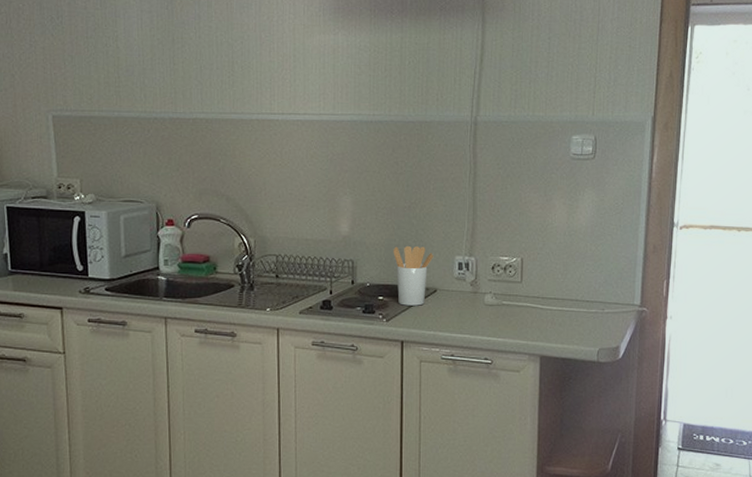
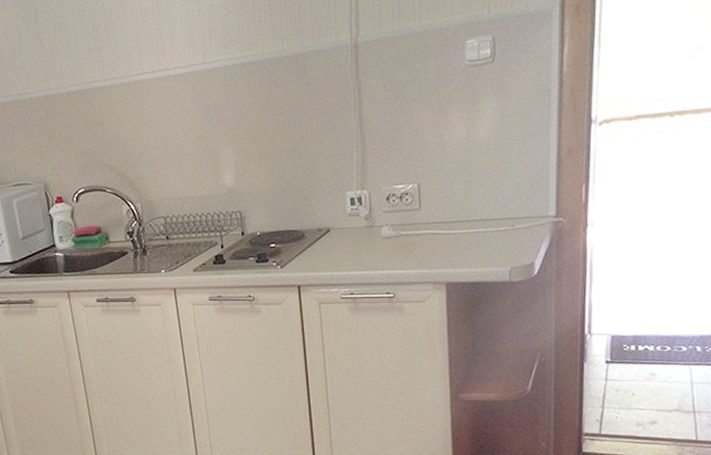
utensil holder: present [393,246,434,306] -> none [280,187,324,250]

